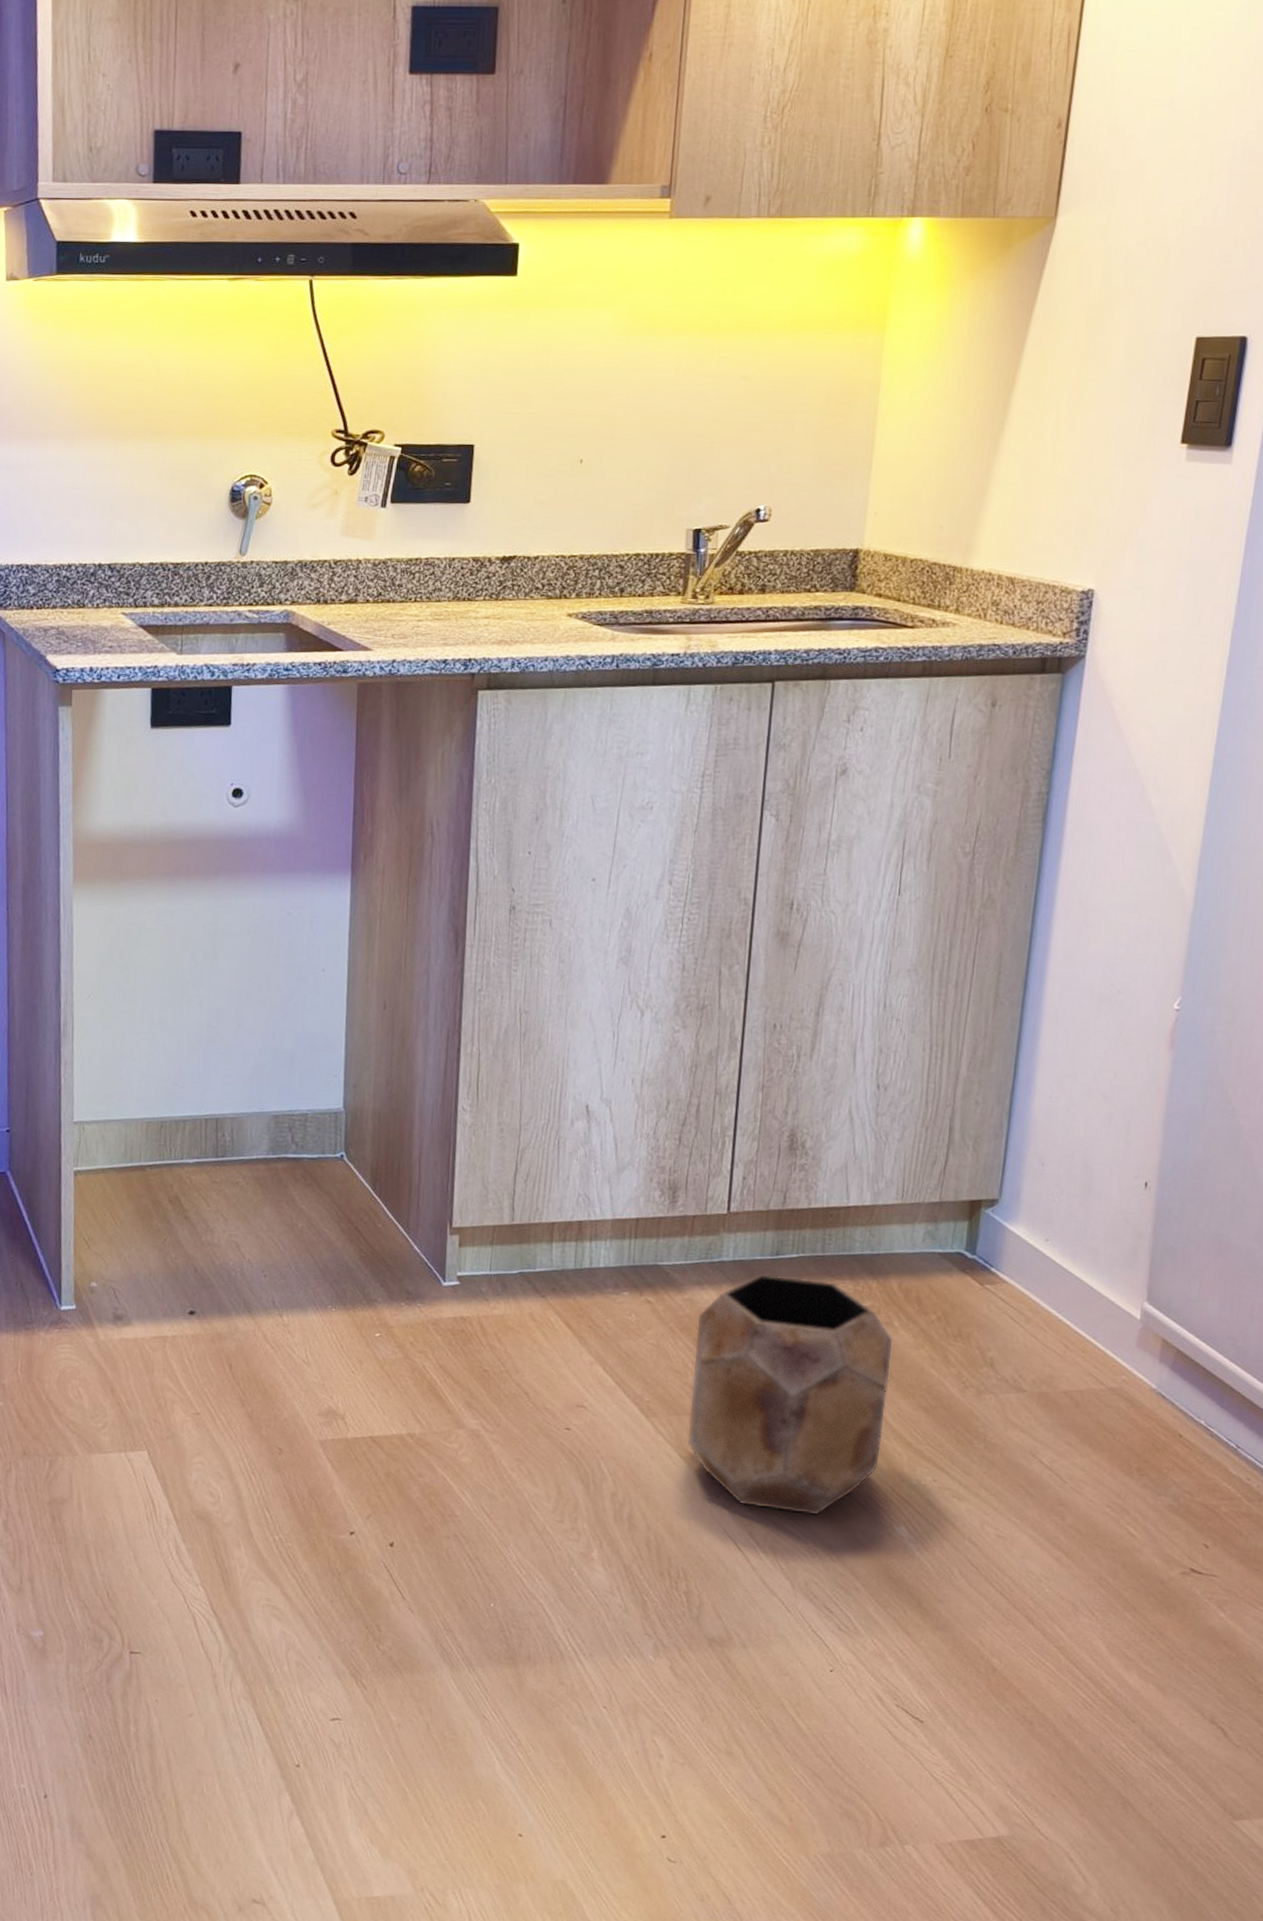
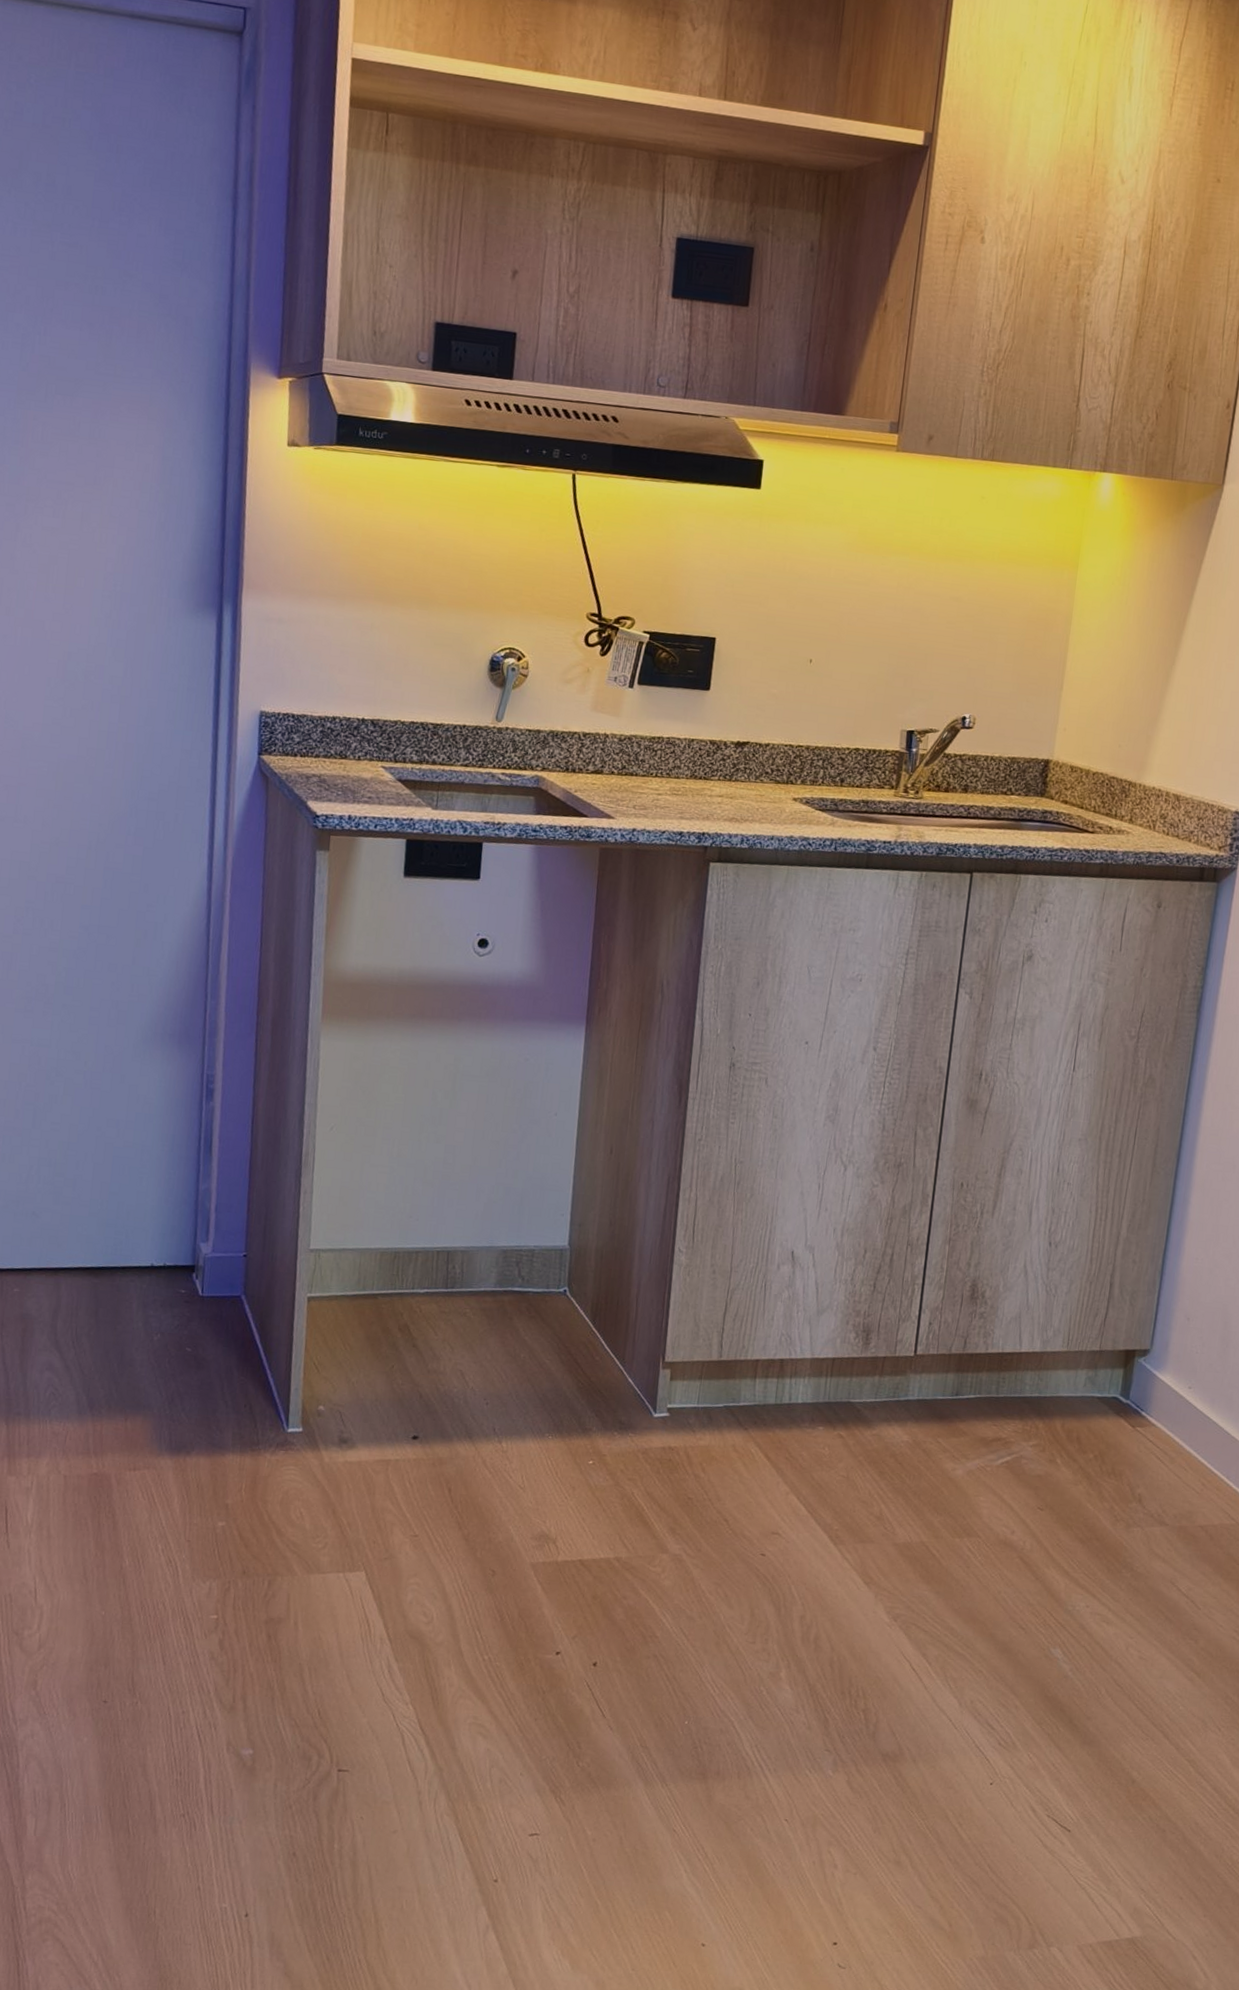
planter: present [687,1274,893,1515] -> none [870,1413,1055,1638]

